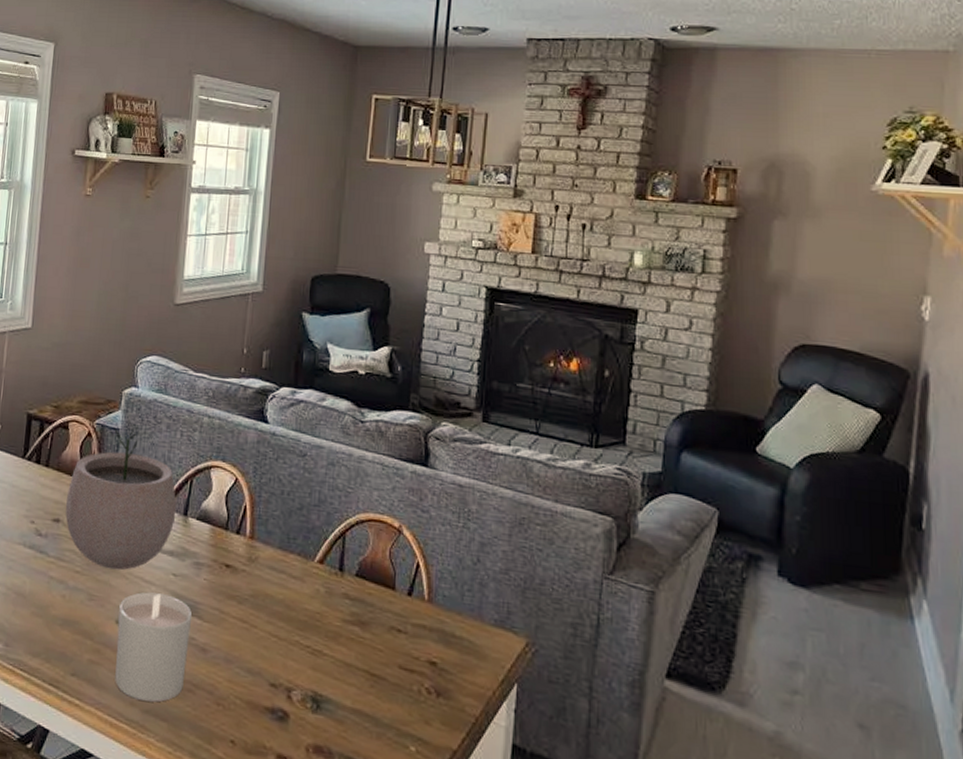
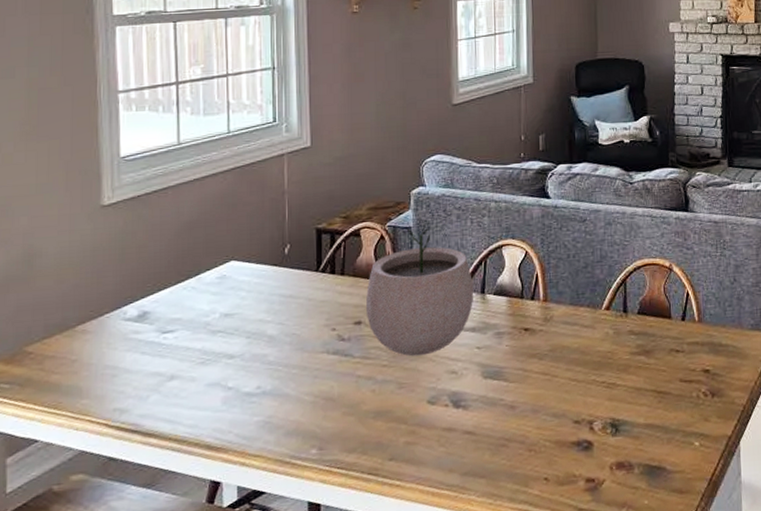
candle: present [115,592,192,702] -> none [429,367,498,466]

